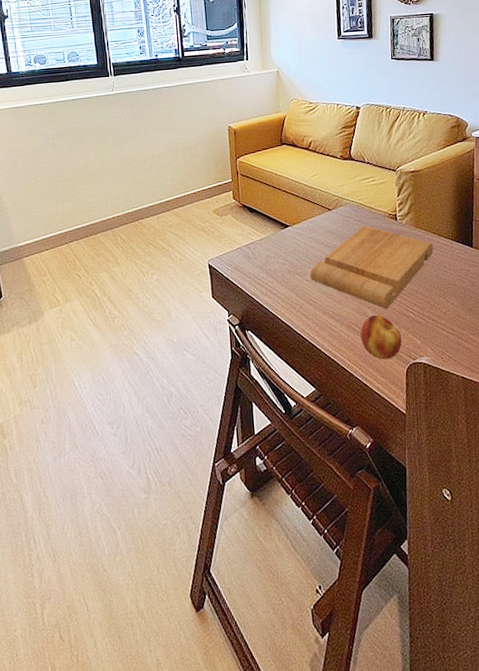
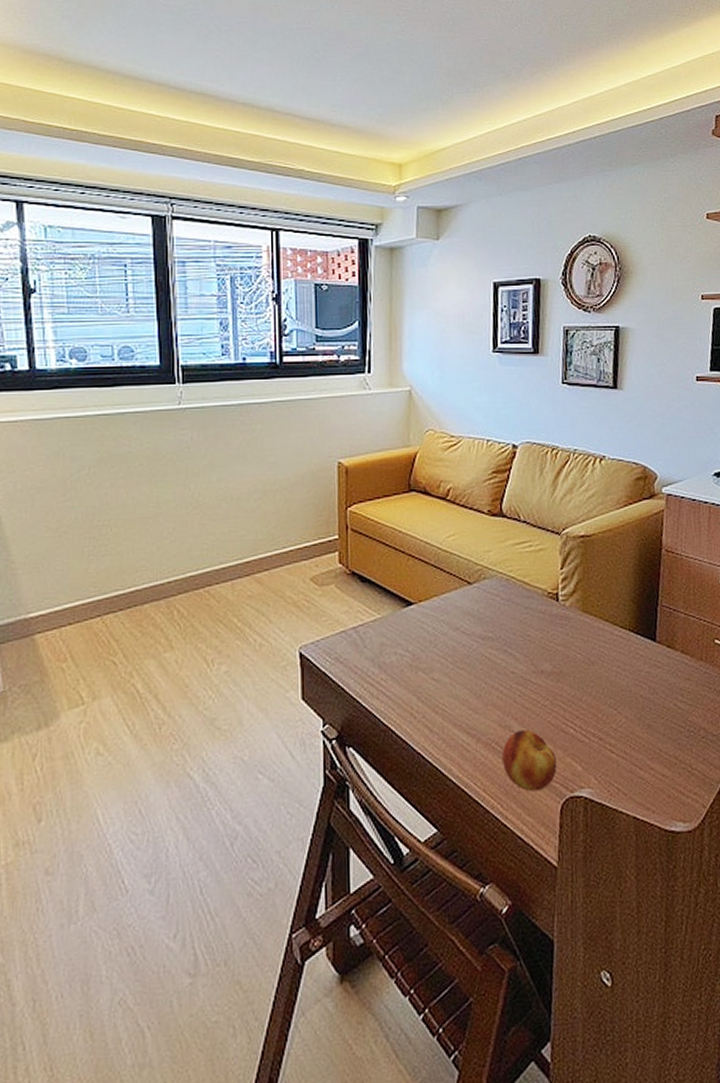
cutting board: present [309,225,433,310] -> none [438,607,605,723]

